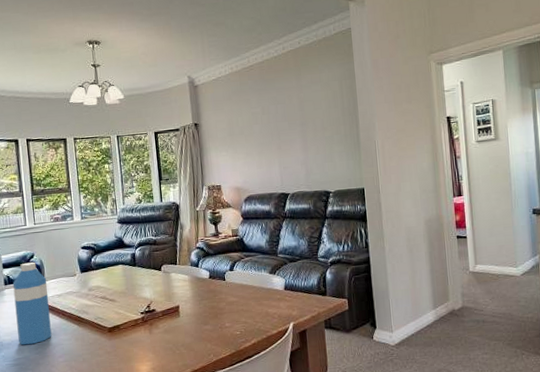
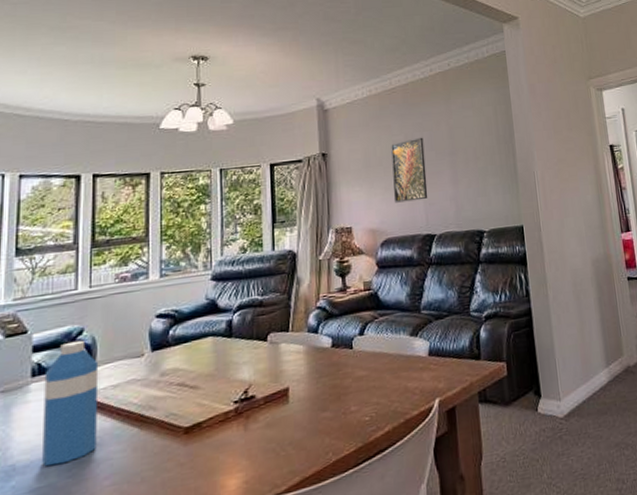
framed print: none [250,109,283,166] -> present [391,137,428,203]

